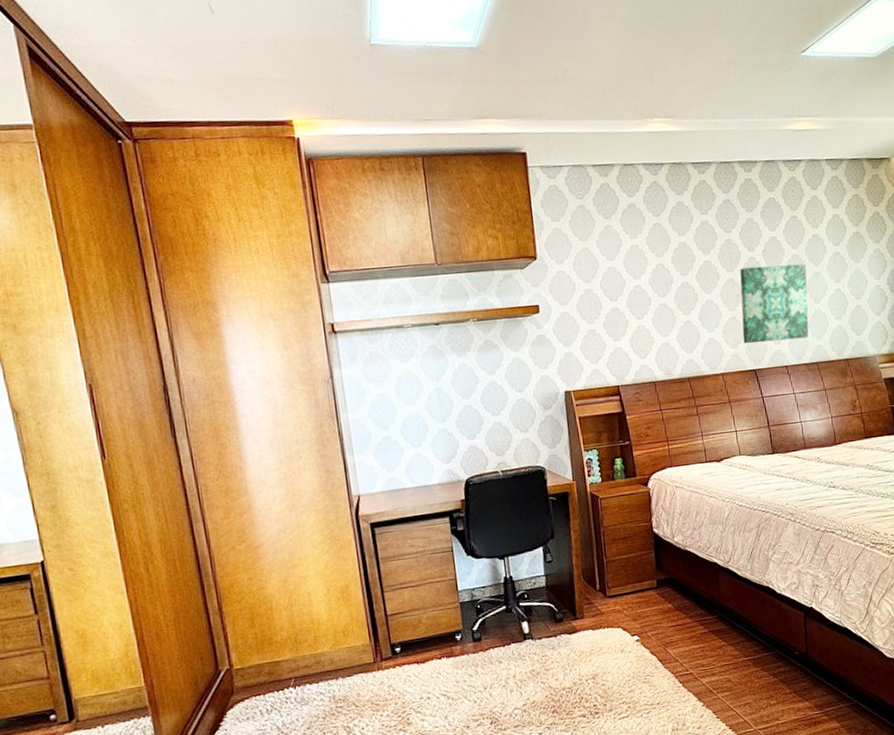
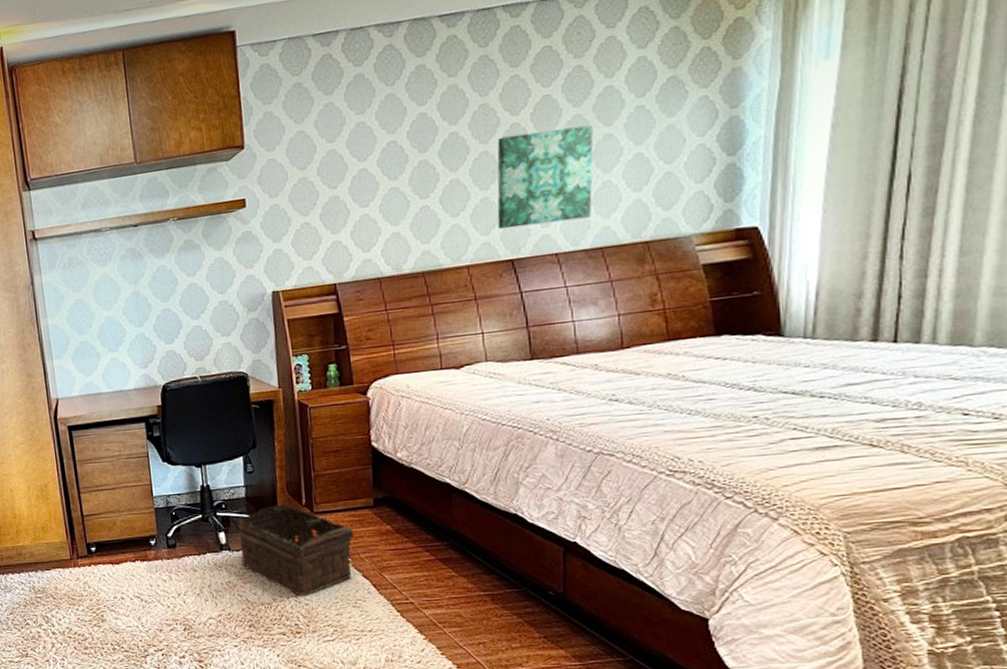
basket: none [539,590,641,678] -> present [237,504,353,596]

